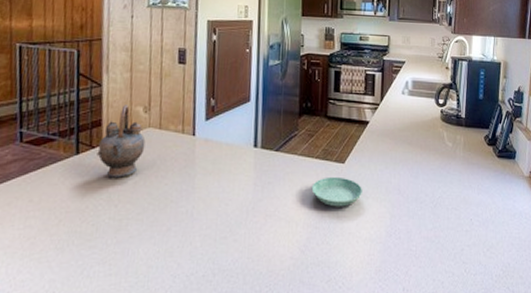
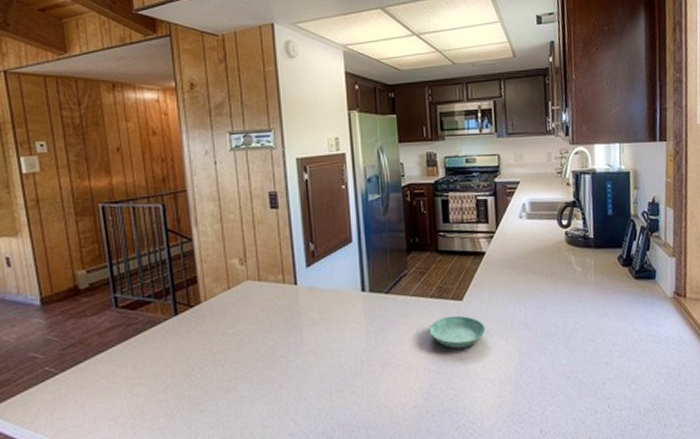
teapot: present [97,105,146,178] -> none [196,258,245,337]

